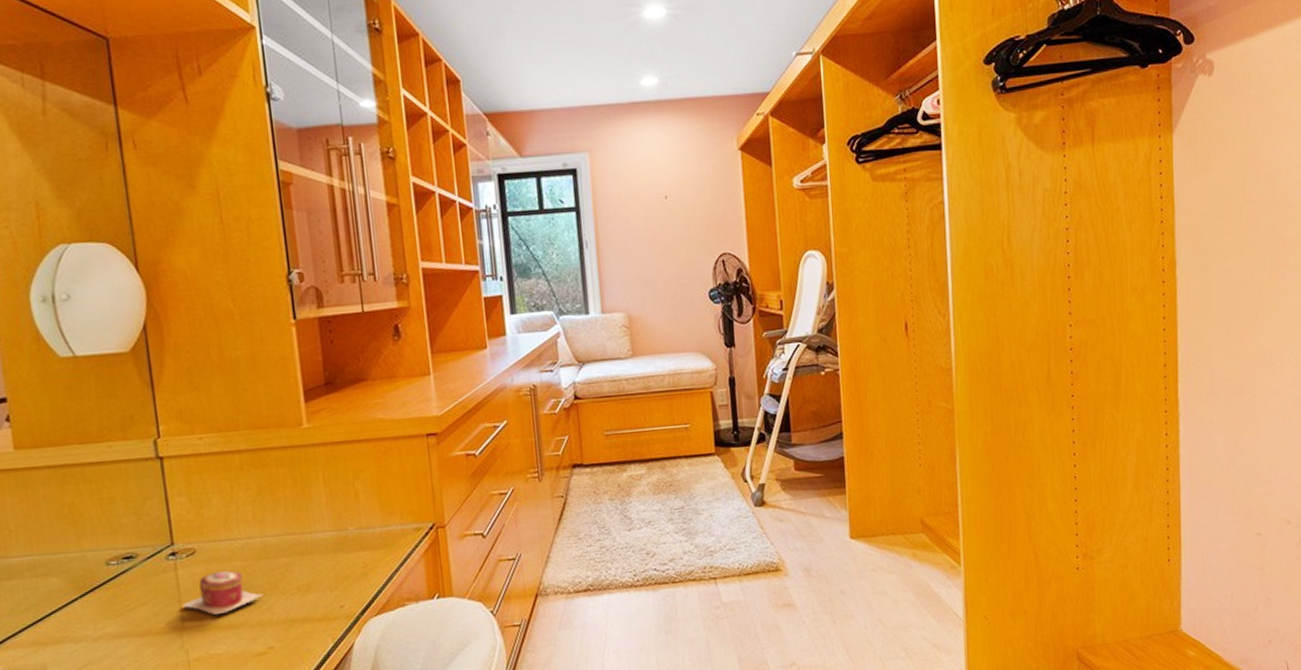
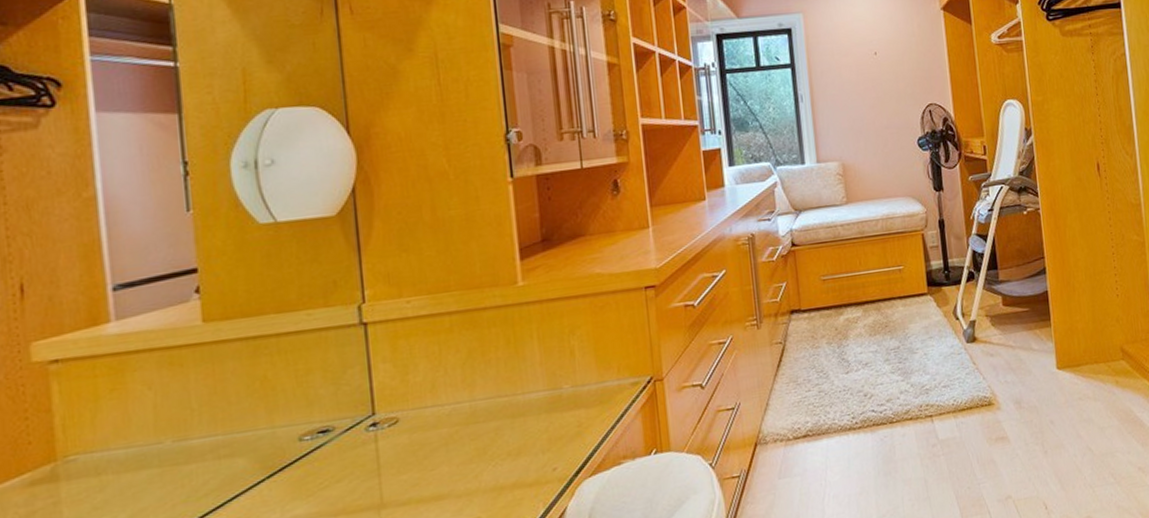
jewelry box: present [182,570,263,615] -> none [382,438,471,487]

